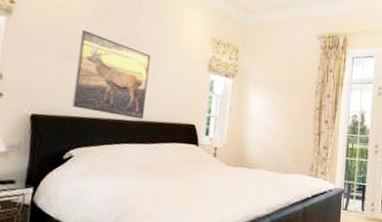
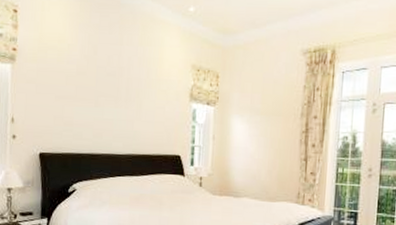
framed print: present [71,30,151,119] -> none [71,70,136,152]

